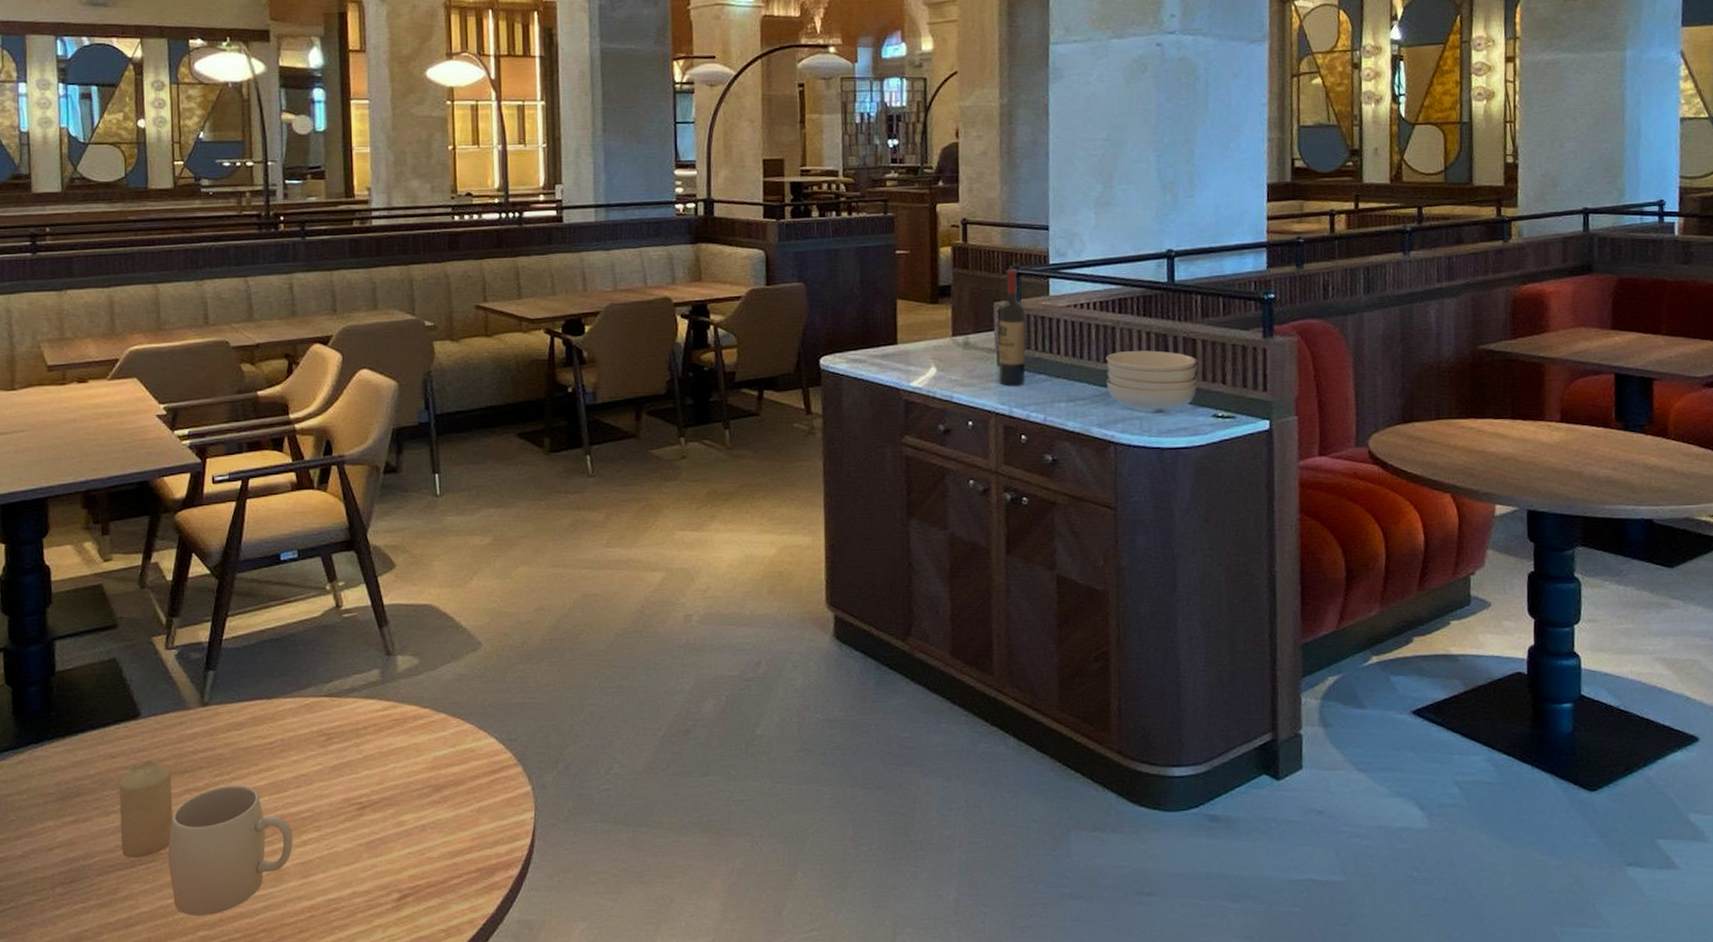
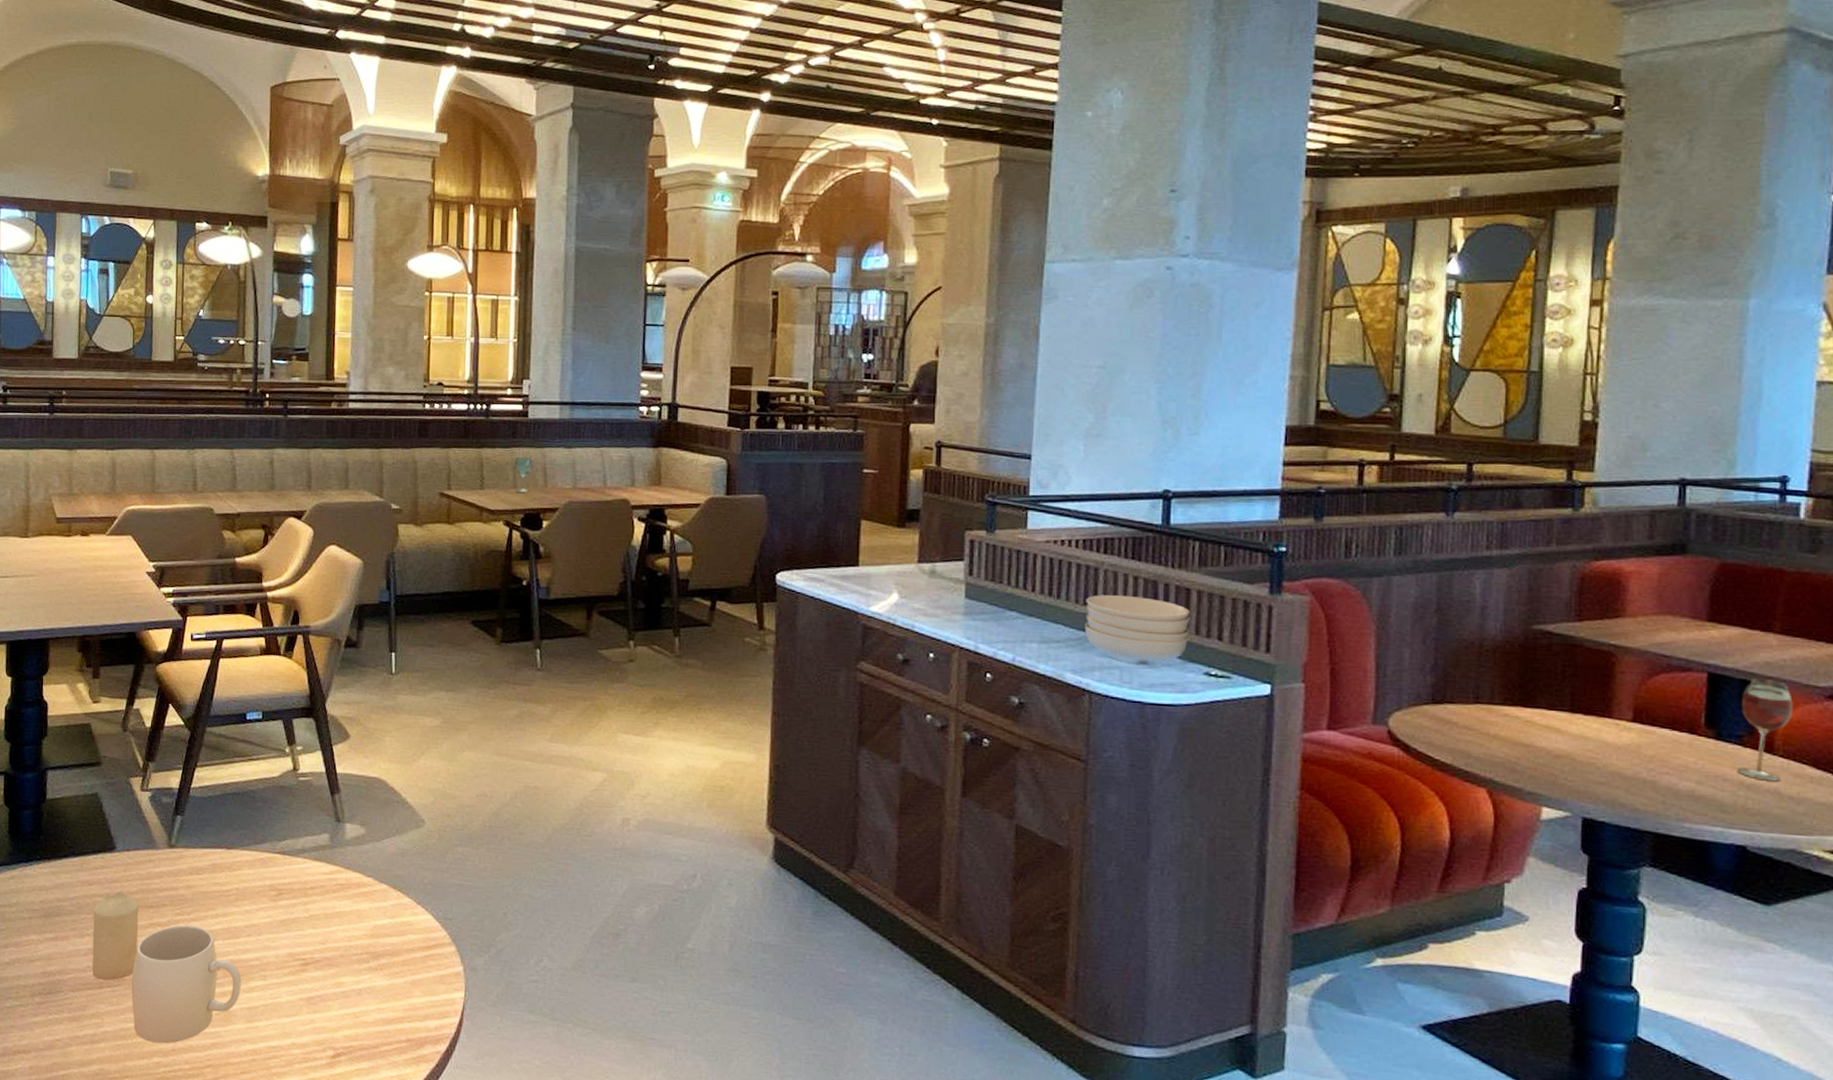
wine glass: none [551,262,571,299] -> present [514,456,533,493]
wine bottle: present [998,269,1026,386] -> none [966,497,1000,621]
wineglass: none [1641,374,1680,462] -> present [1737,677,1793,782]

